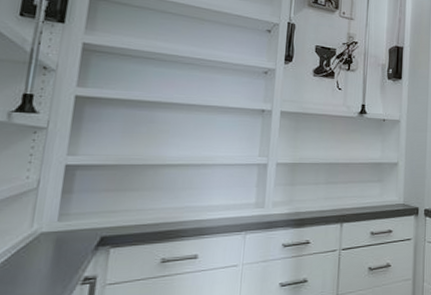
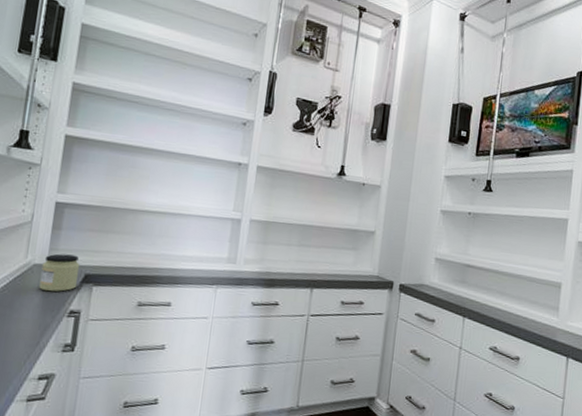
jar: none [47,218,95,261] -> present [39,253,80,292]

